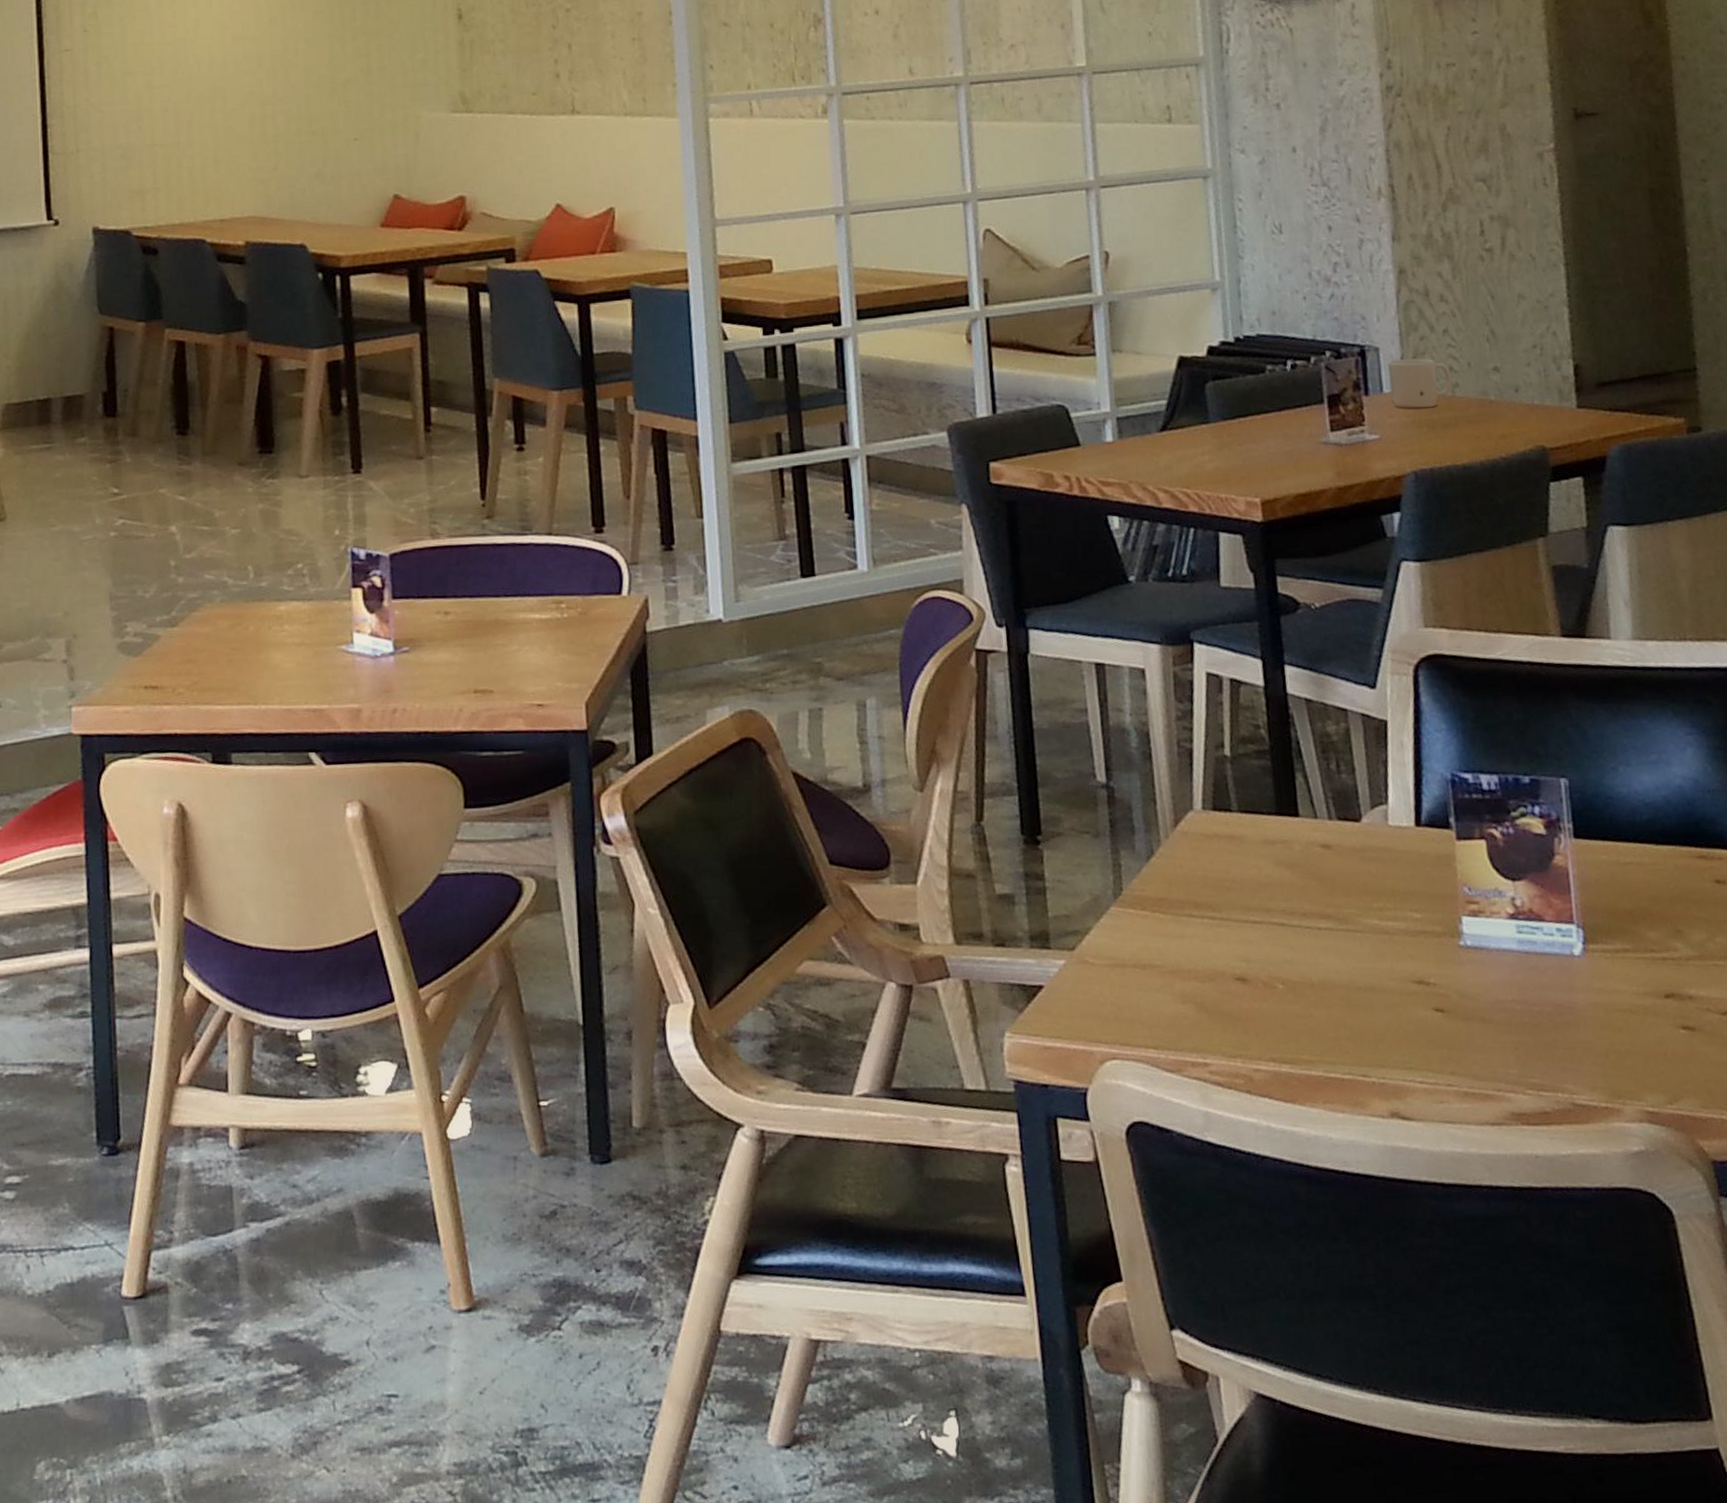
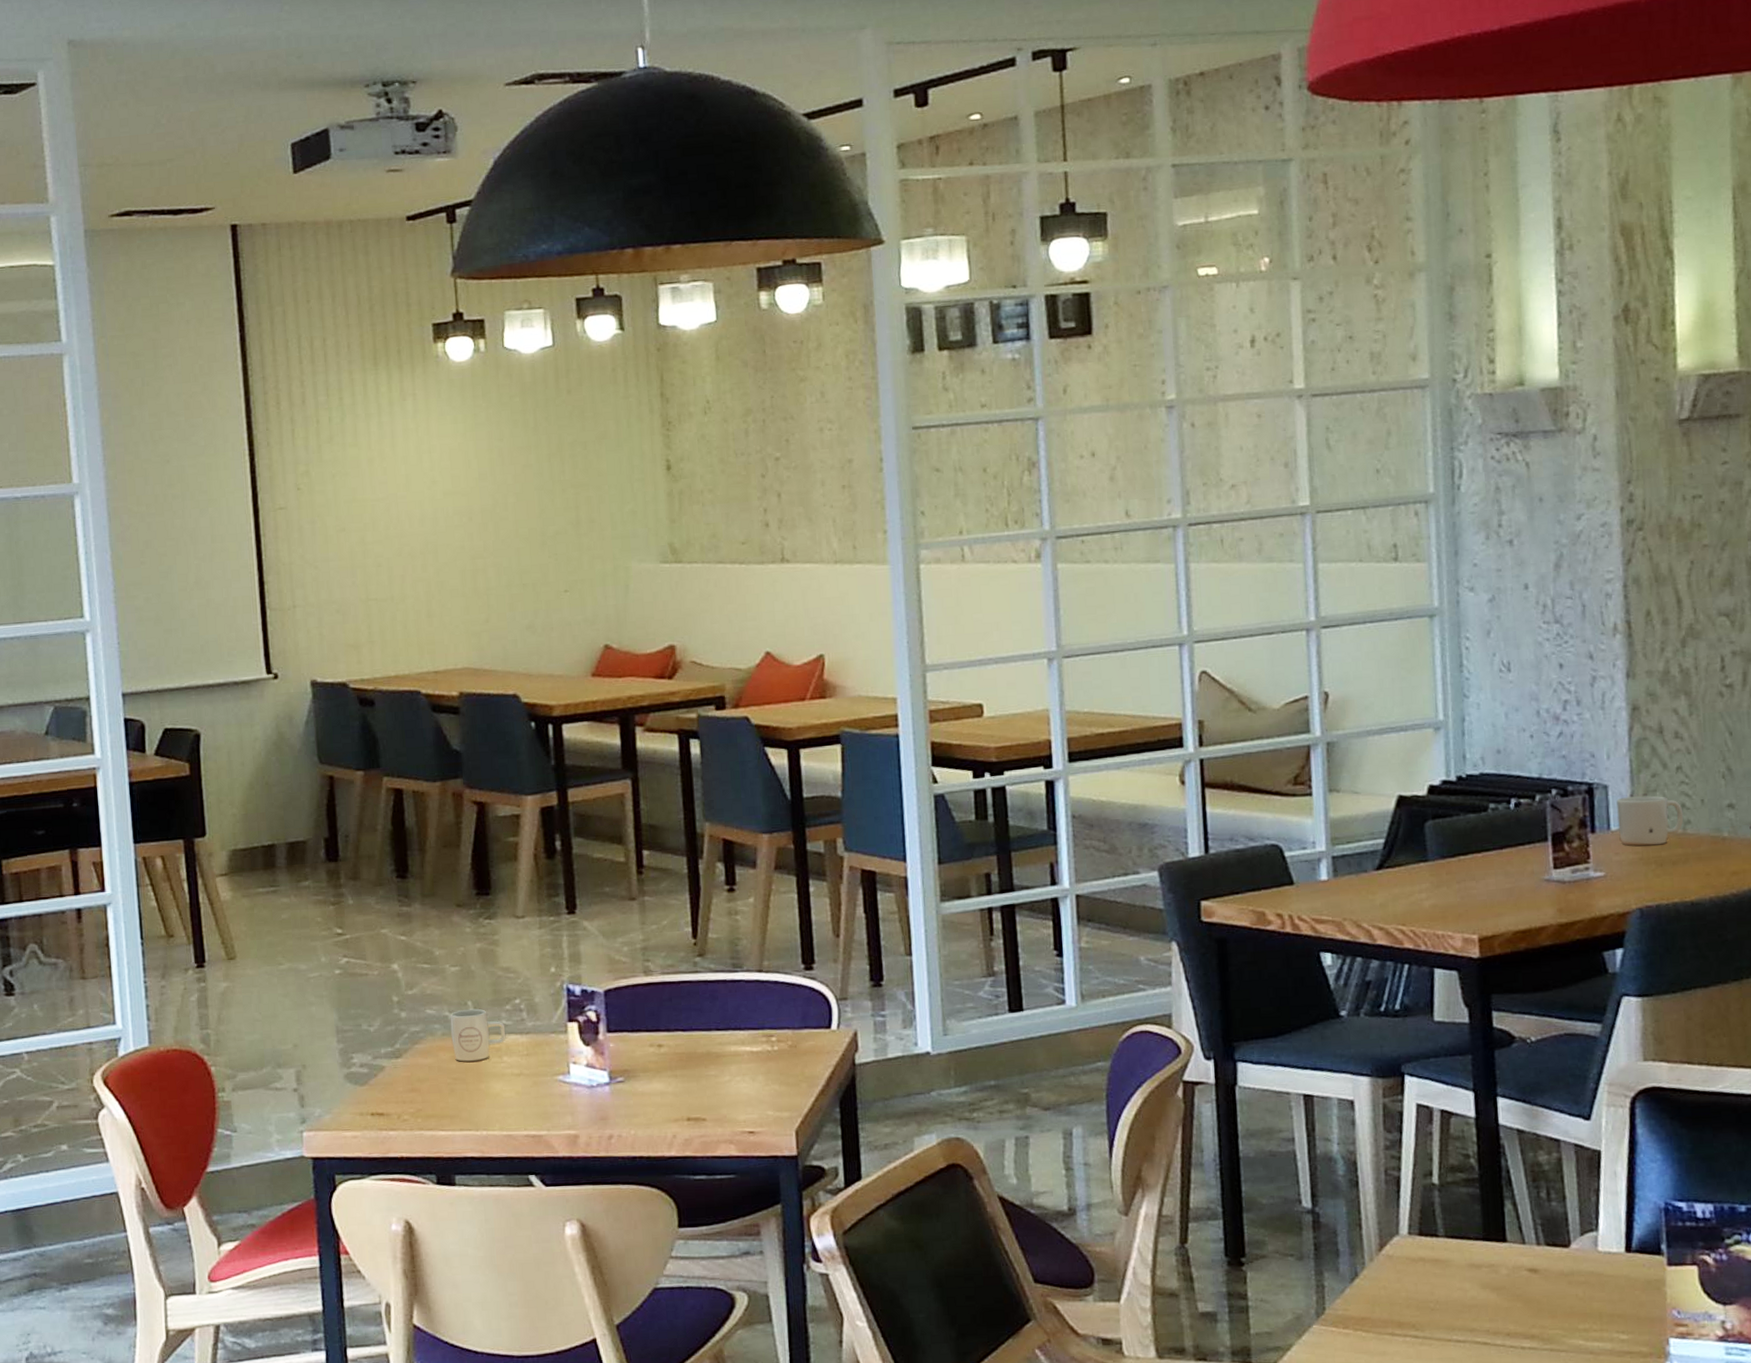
mug: none [229,573,288,632] -> present [450,1008,506,1063]

